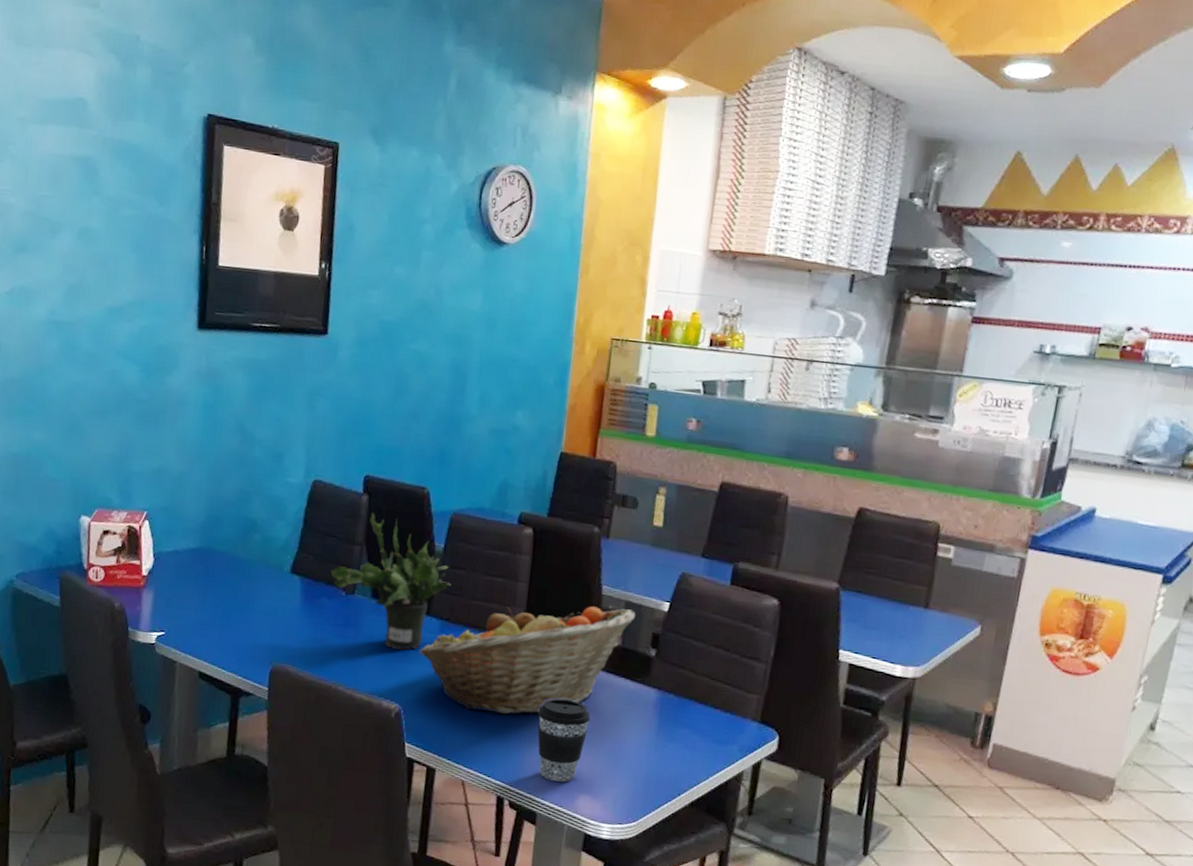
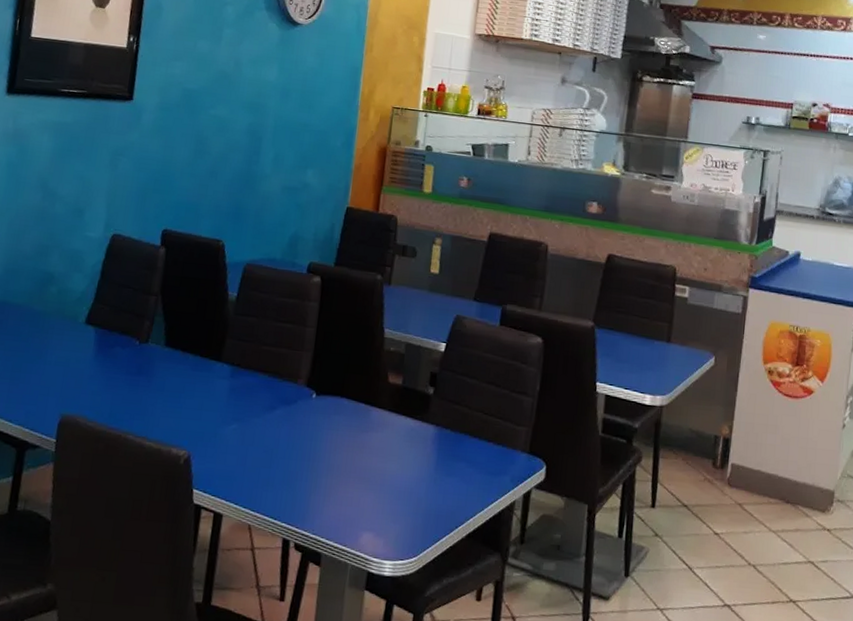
potted plant: present [331,512,451,650] -> none [125,264,243,396]
fruit basket: present [418,606,635,714] -> none [209,349,415,456]
coffee cup: present [537,698,591,782] -> none [323,438,374,521]

